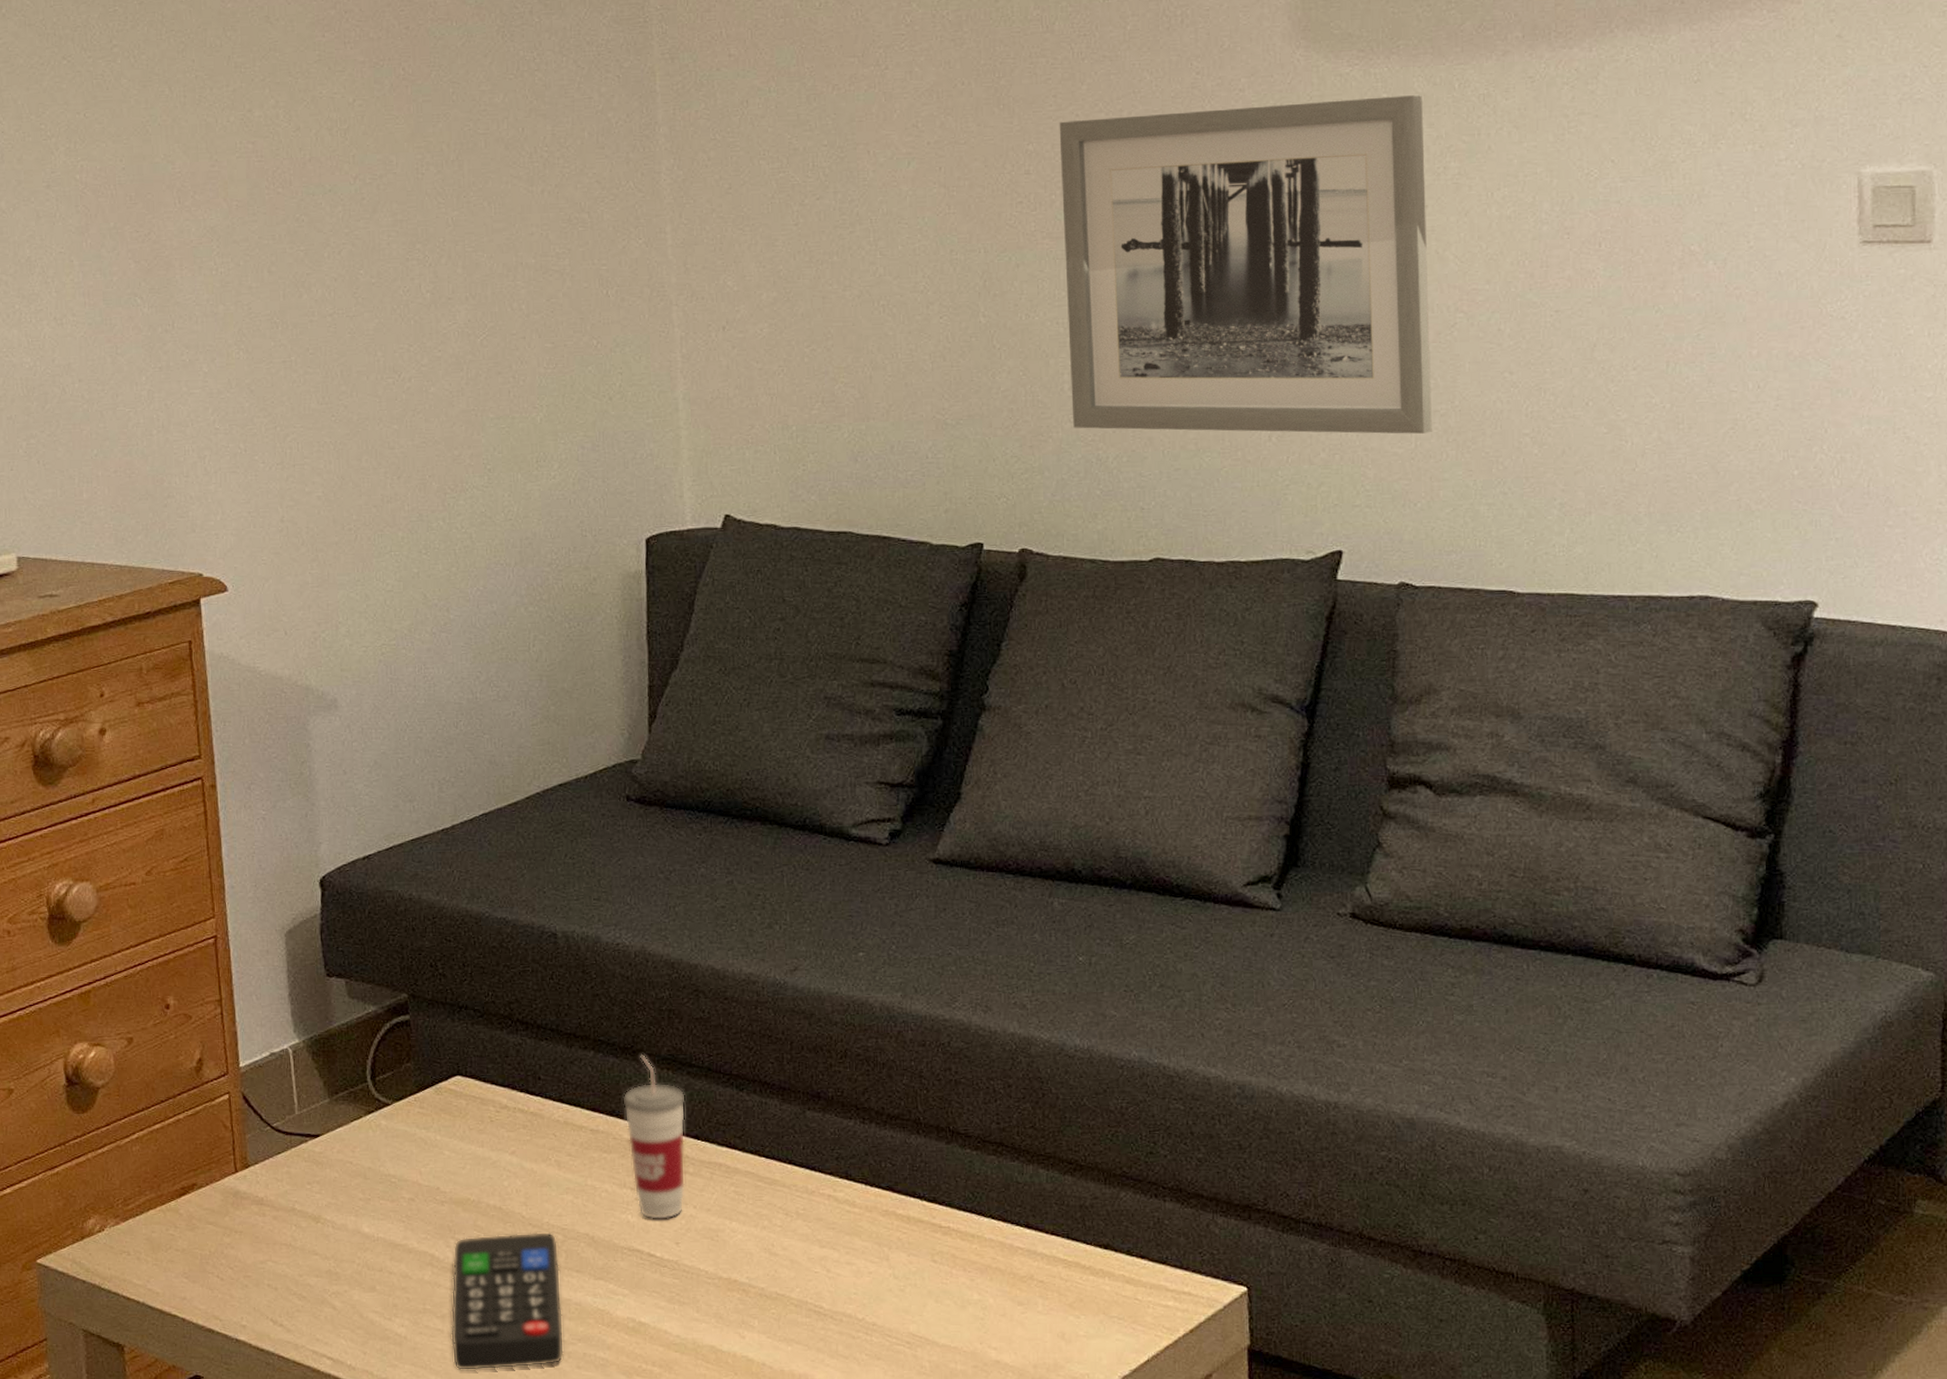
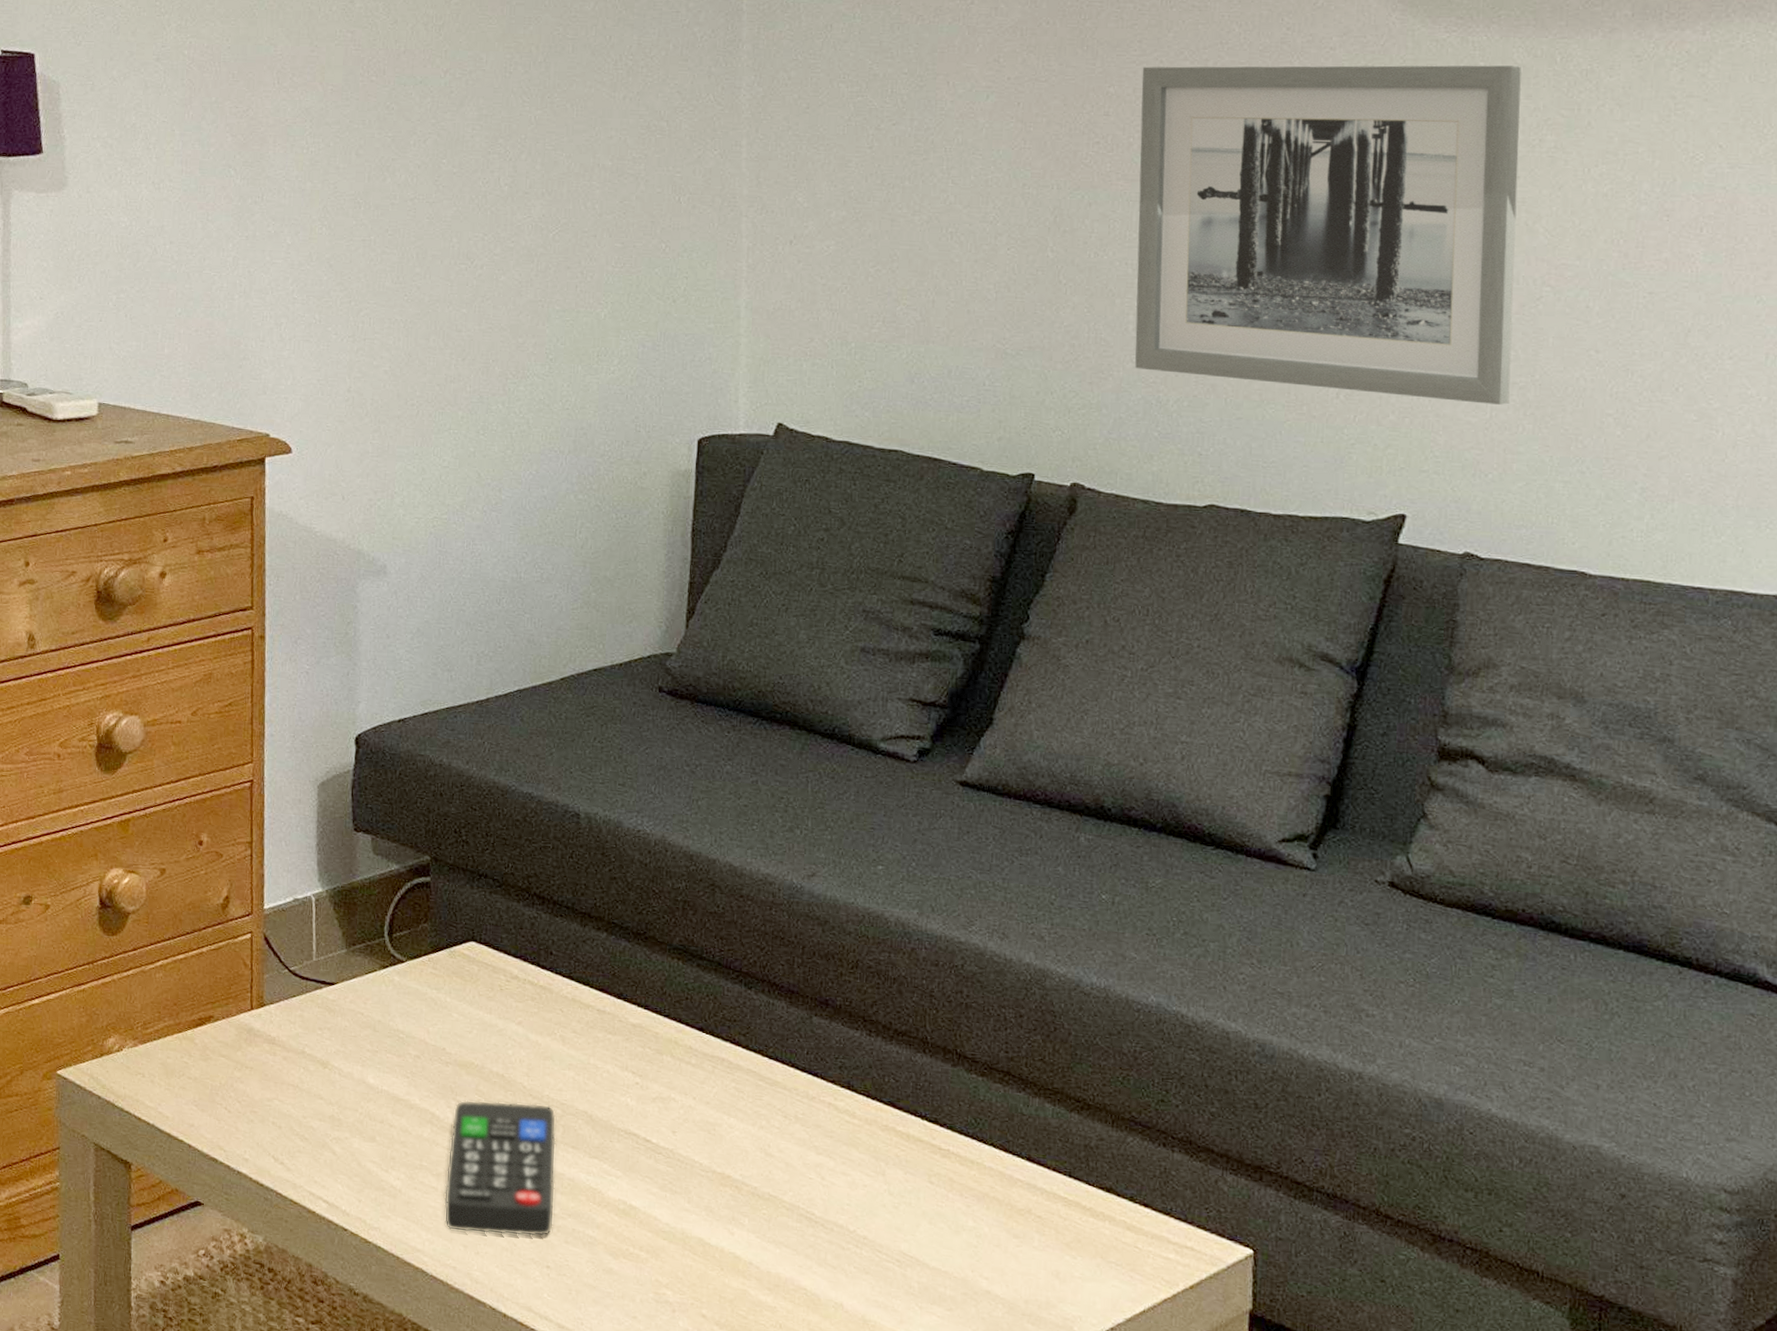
cup: present [623,1055,686,1220] -> none [631,942,694,1107]

